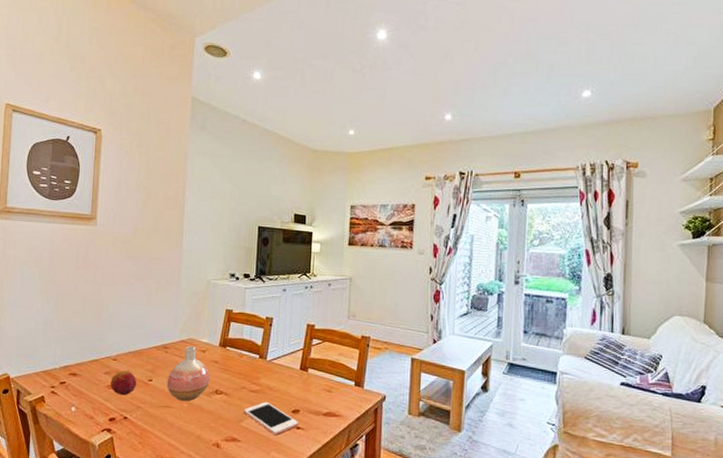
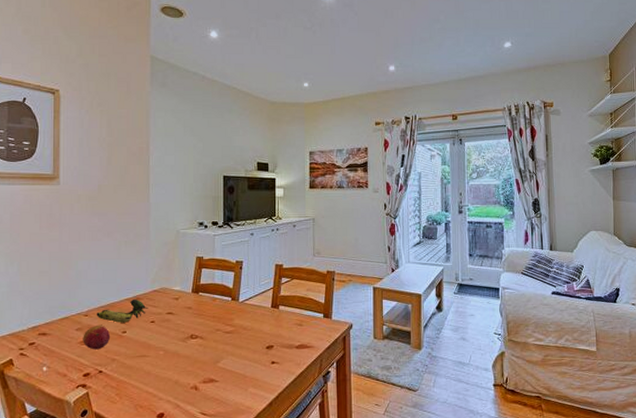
banana: none [124,348,175,371] -> present [96,300,148,323]
vase: present [166,345,210,402] -> none [141,294,184,349]
cell phone: present [243,401,299,436] -> none [219,340,274,372]

